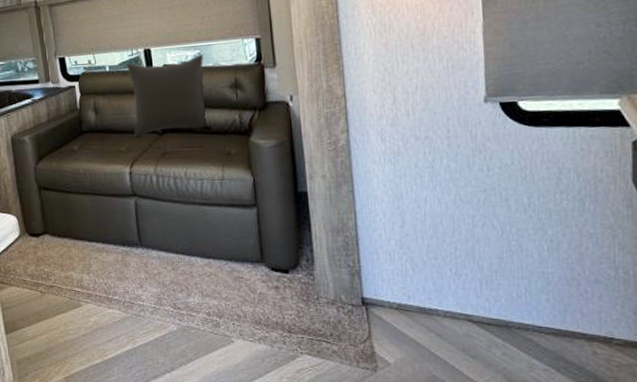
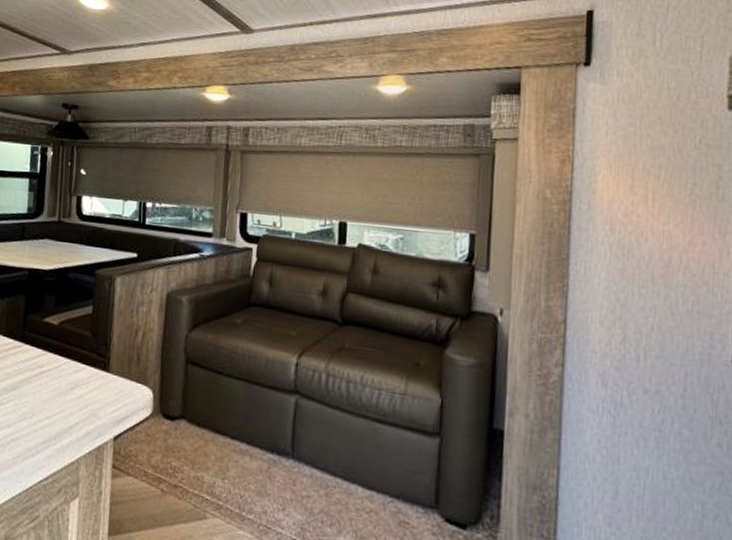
pillow: present [127,54,214,137] -> none [309,235,406,333]

